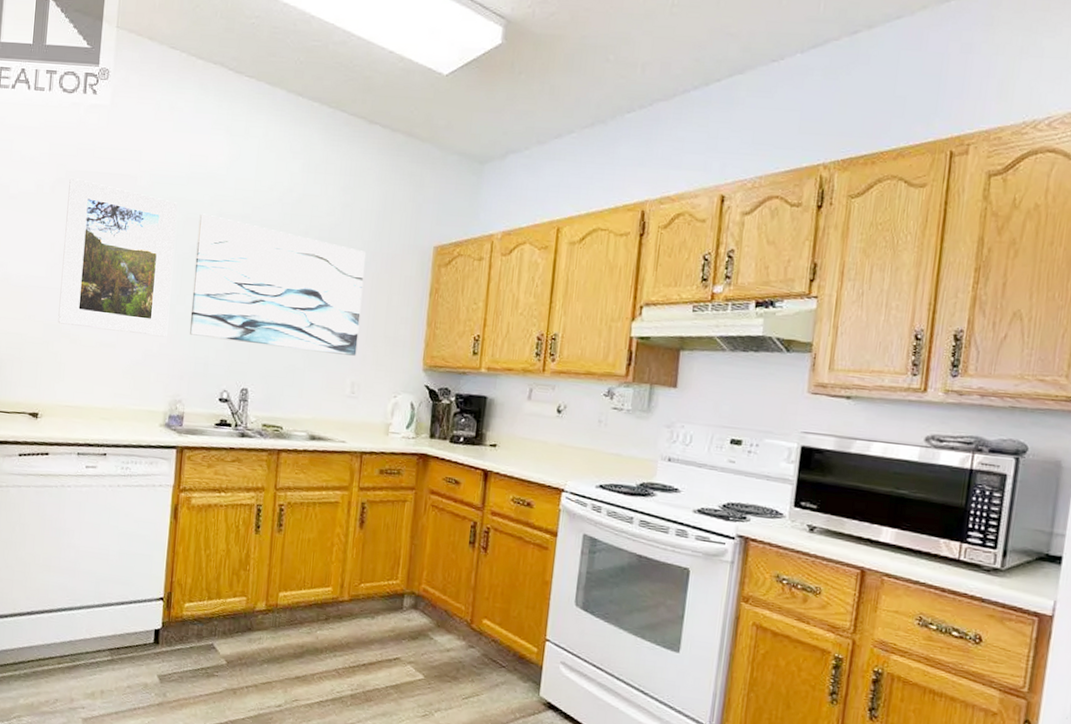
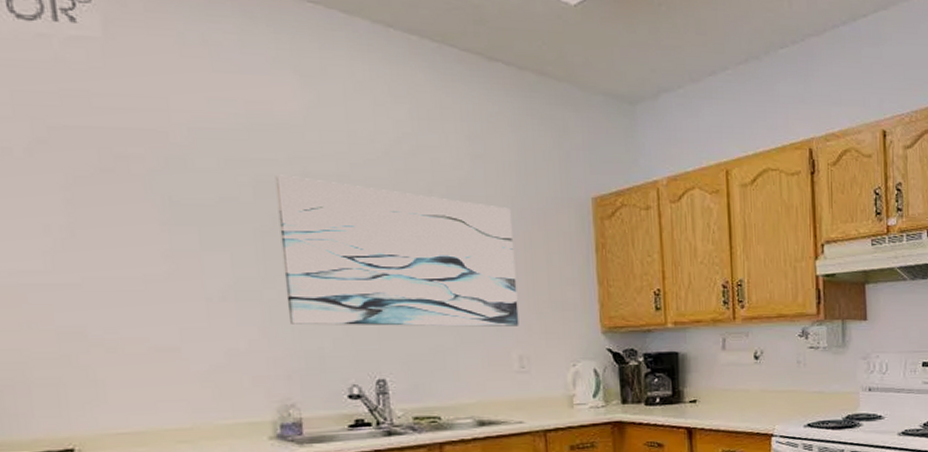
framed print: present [58,177,178,337] -> none [56,135,258,331]

